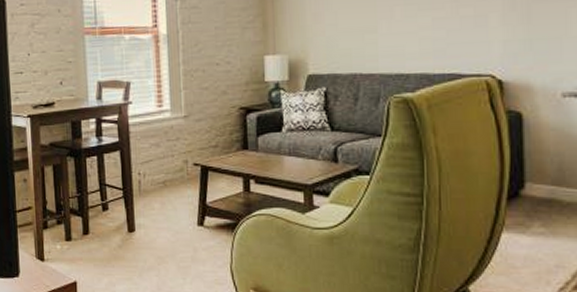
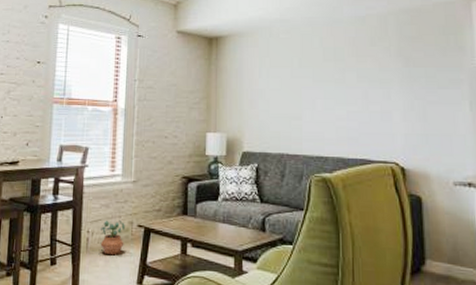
potted plant: none [153,160,180,196] -> present [100,220,125,254]

